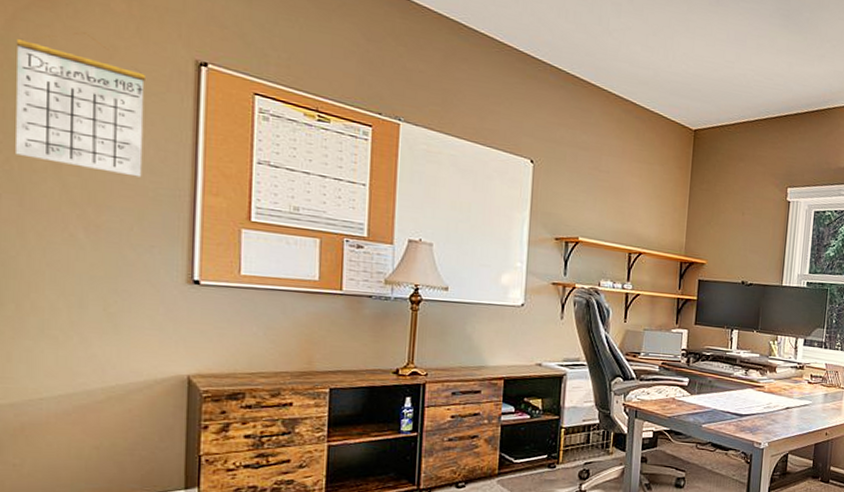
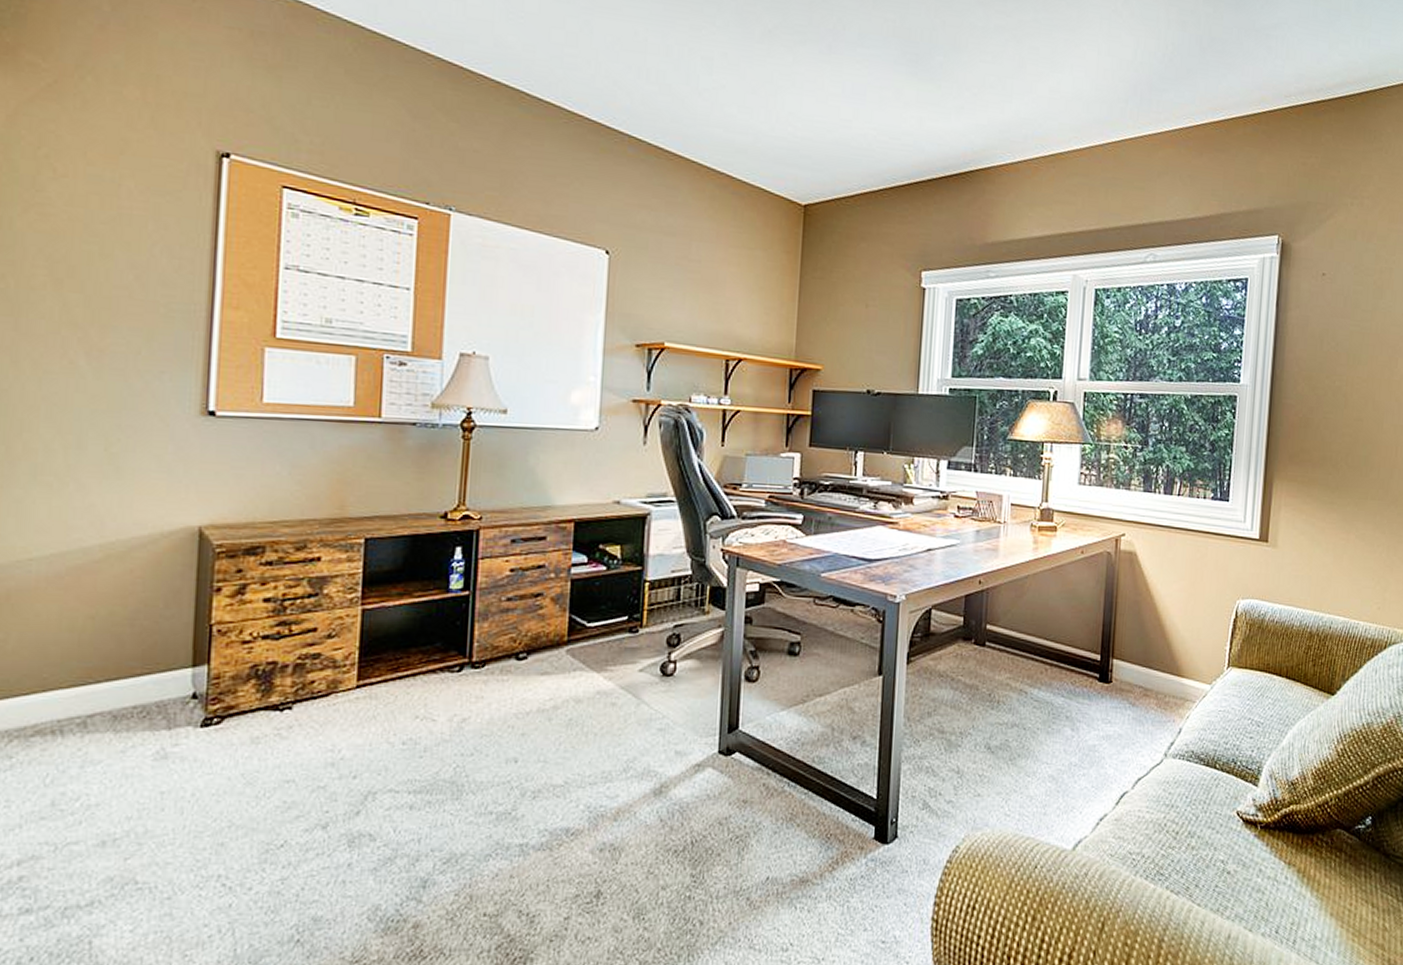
calendar: present [16,32,145,177] -> none [12,125,159,291]

